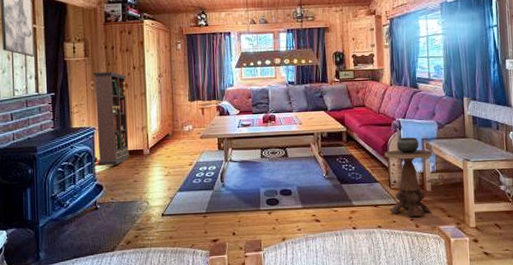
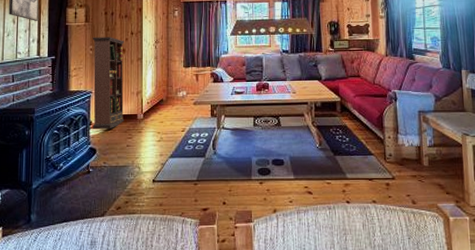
side table: present [384,137,433,217] -> none [379,109,430,192]

